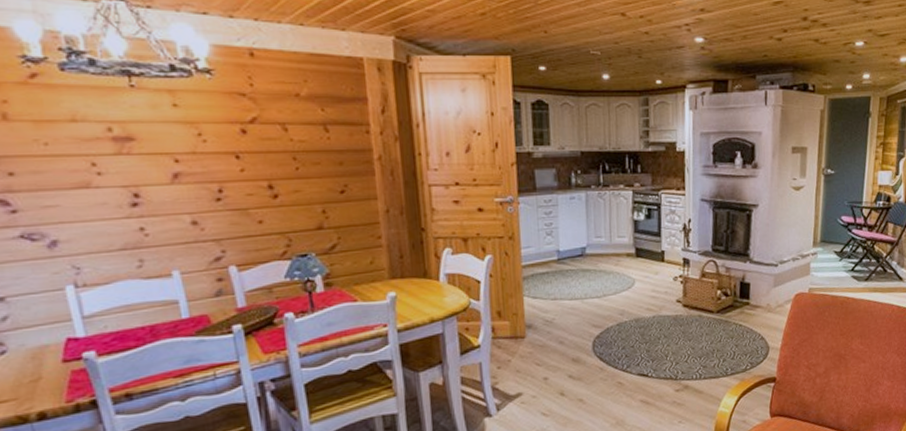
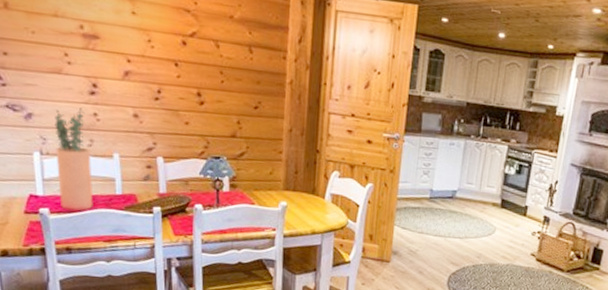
vase: none [88,224,154,350] -> present [55,108,93,212]

